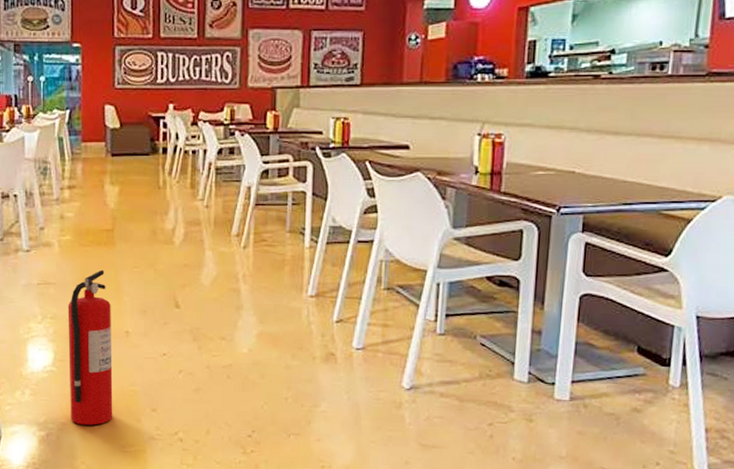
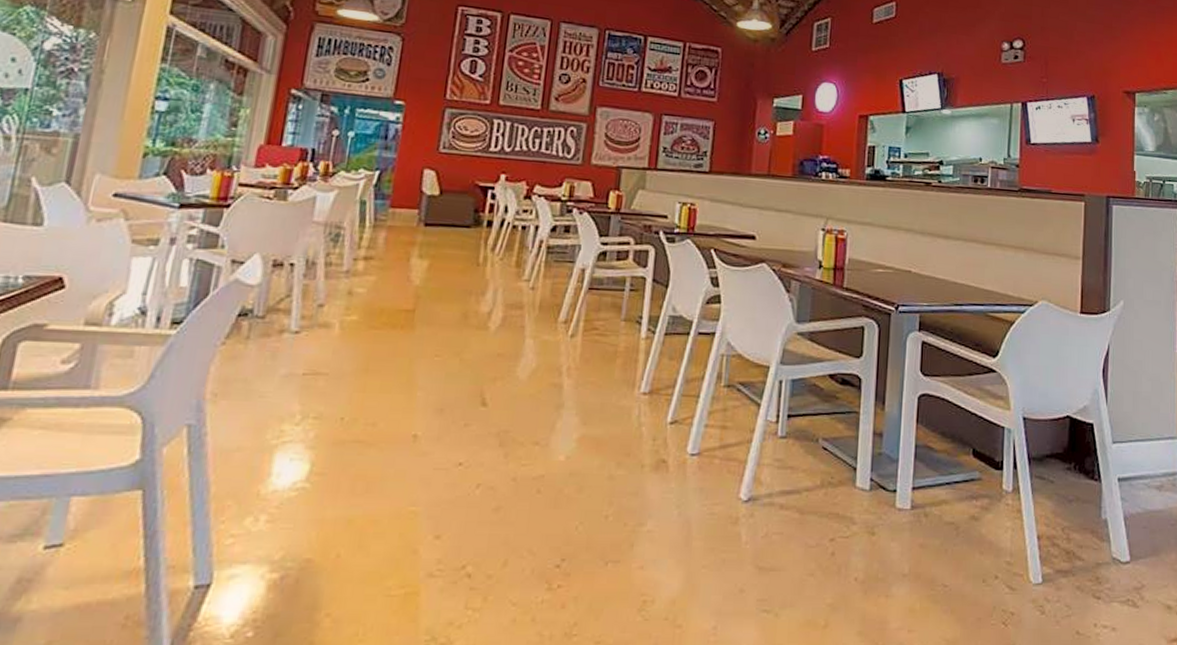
fire extinguisher: present [67,269,113,425] -> none [320,357,399,561]

